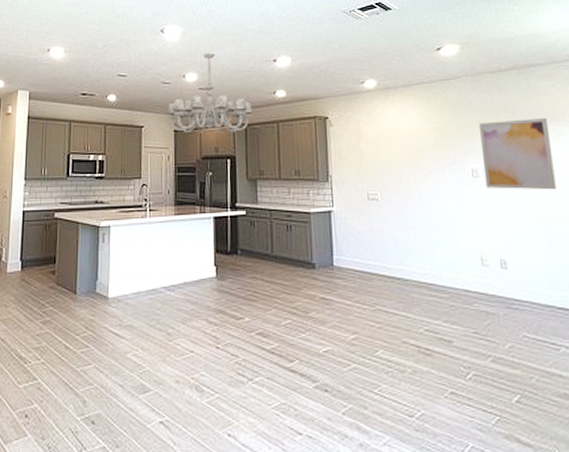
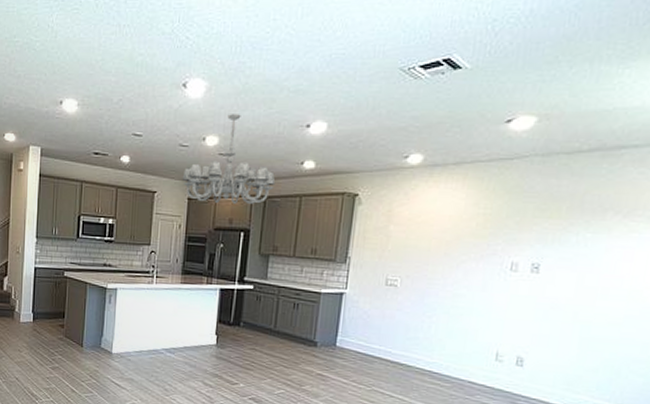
wall art: present [479,118,557,190] -> none [523,210,622,292]

